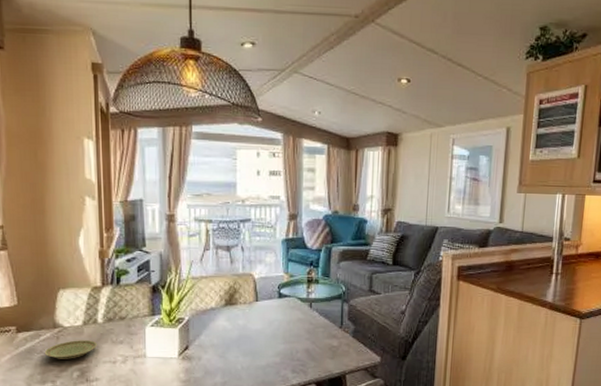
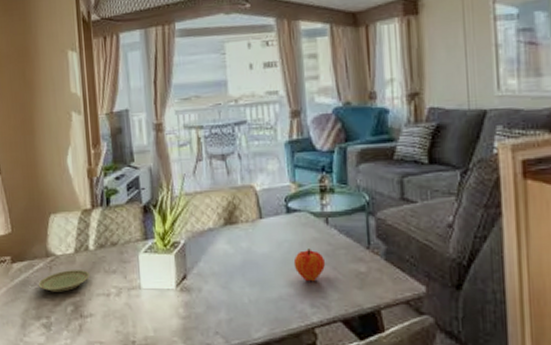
fruit: none [281,327,307,353] -> present [293,249,326,282]

